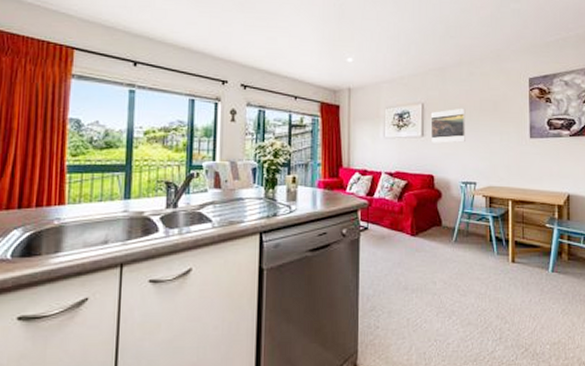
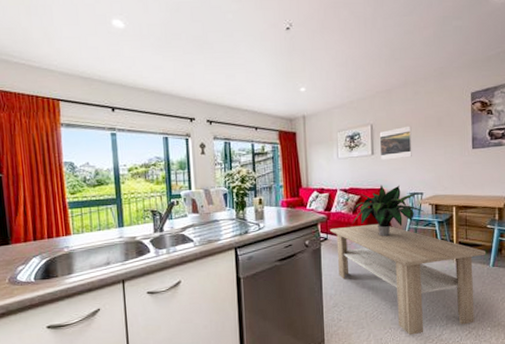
coffee table: none [371,214,545,350] -> present [330,223,486,335]
potted plant: none [396,170,478,231] -> present [351,184,425,237]

